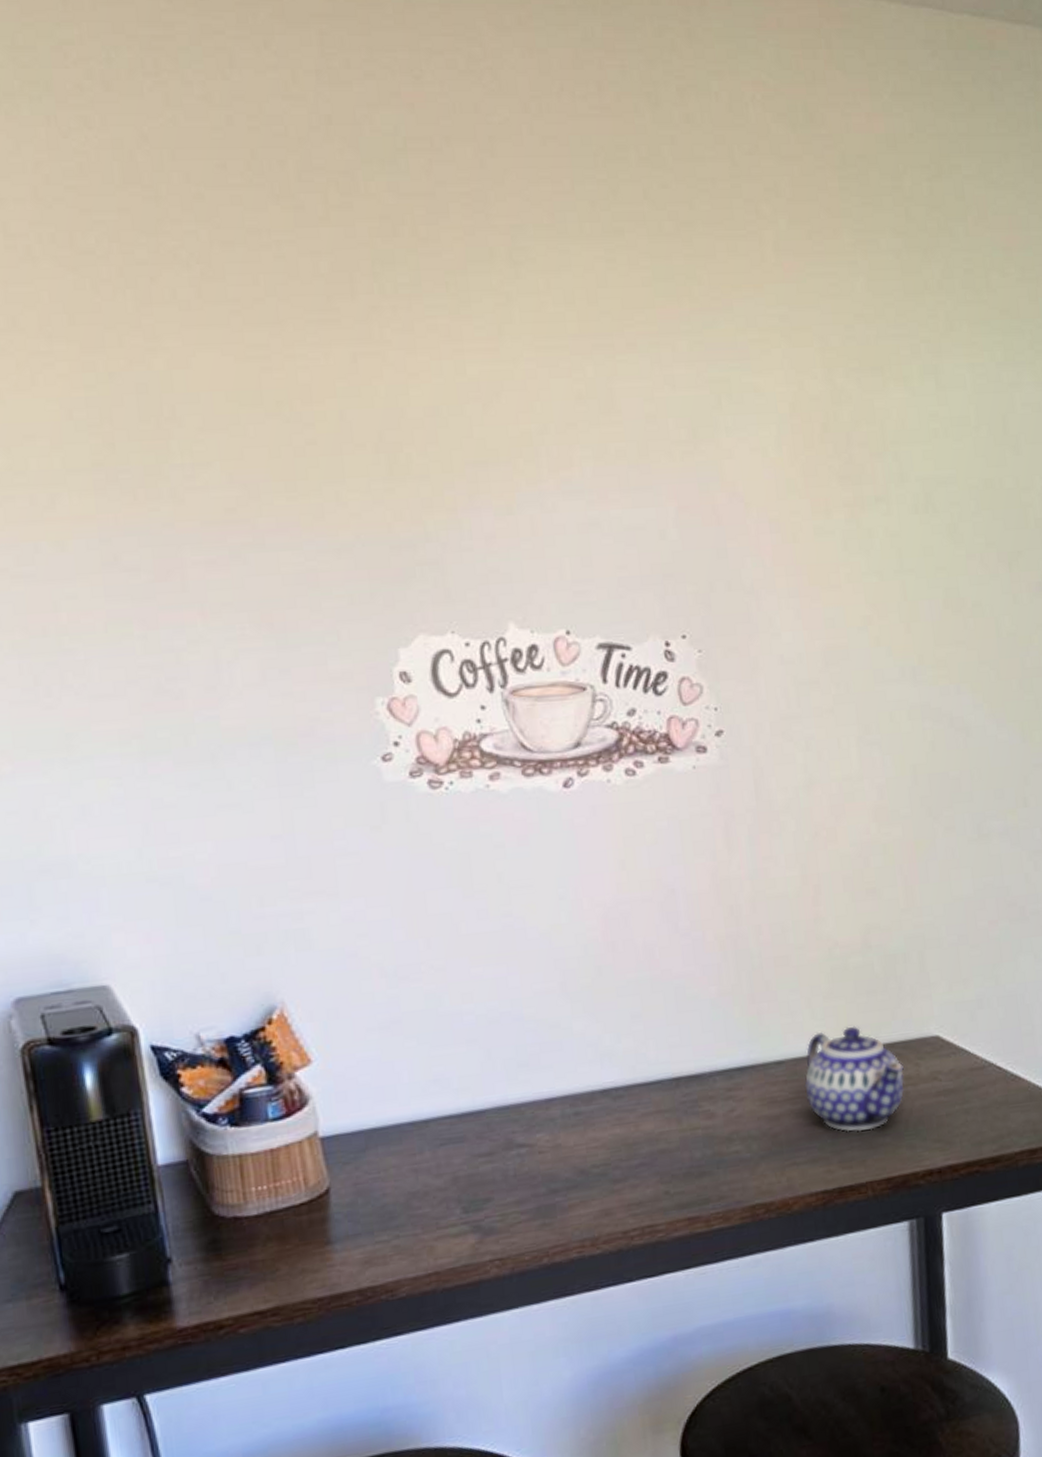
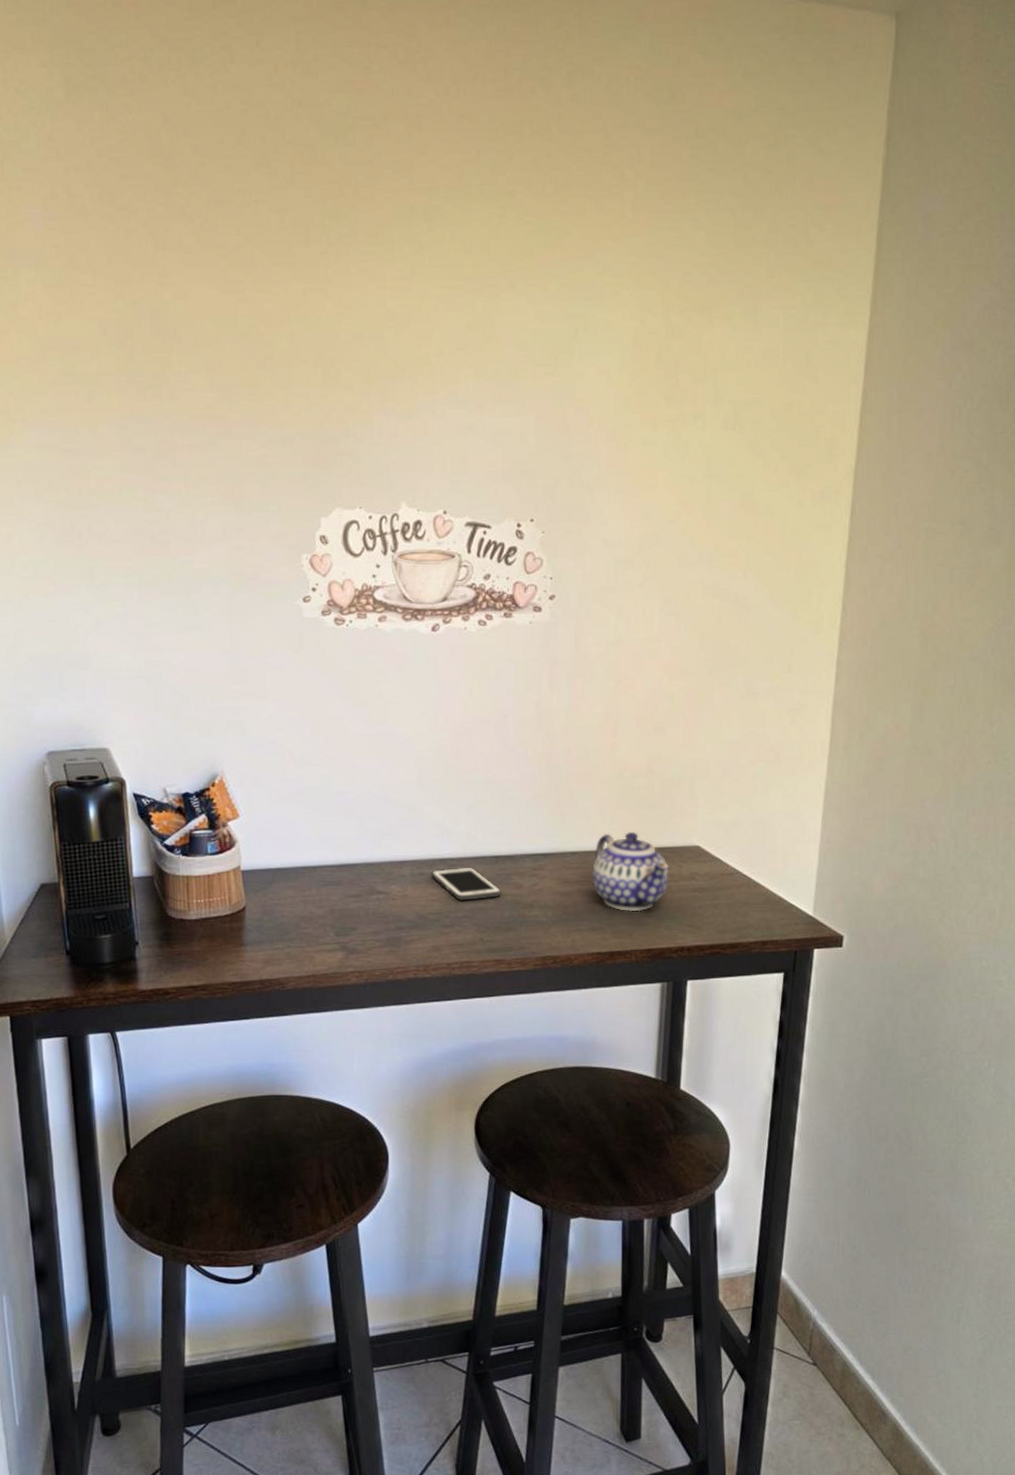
cell phone: none [589,1096,689,1144] -> present [430,867,502,901]

